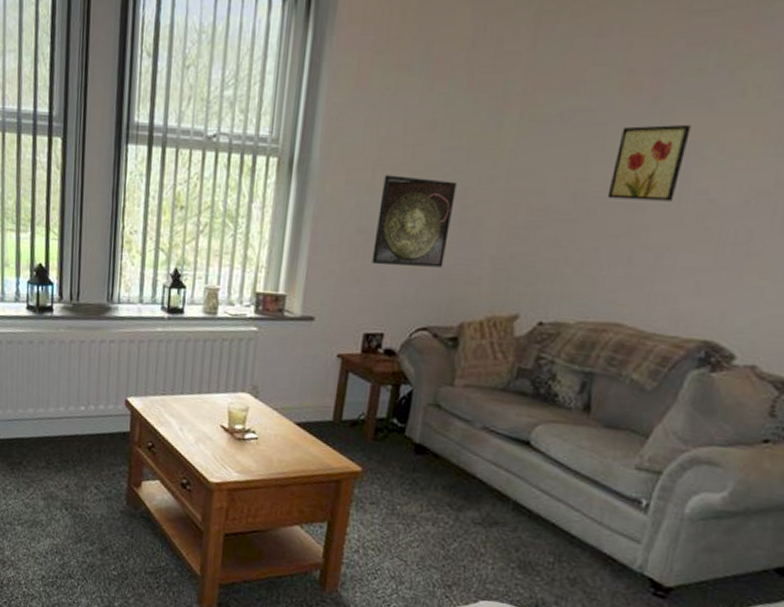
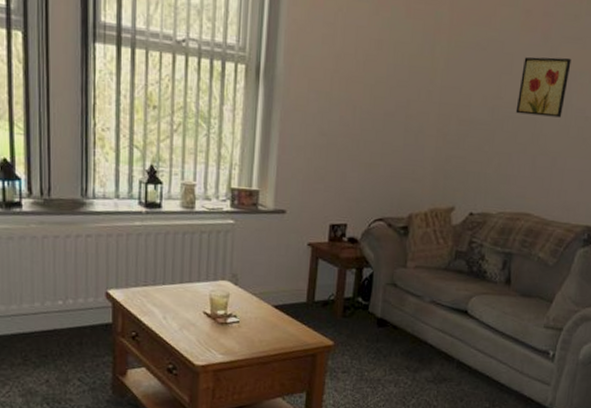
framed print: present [371,175,457,268] -> none [334,85,401,167]

